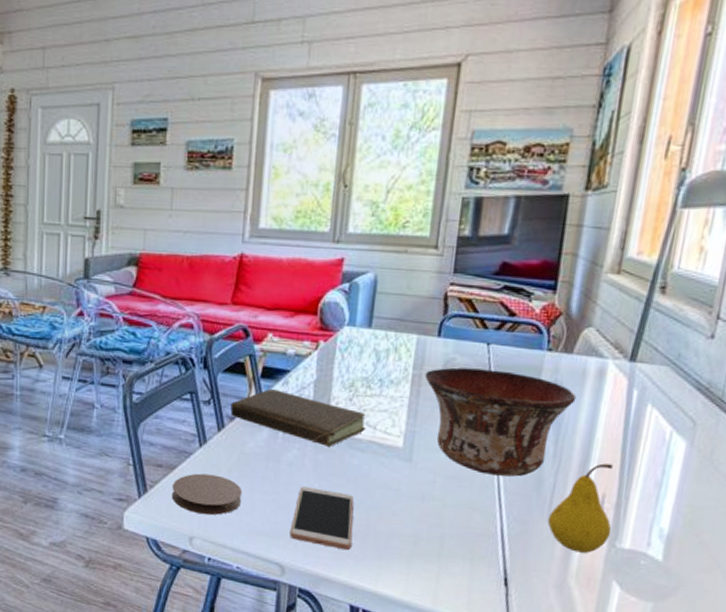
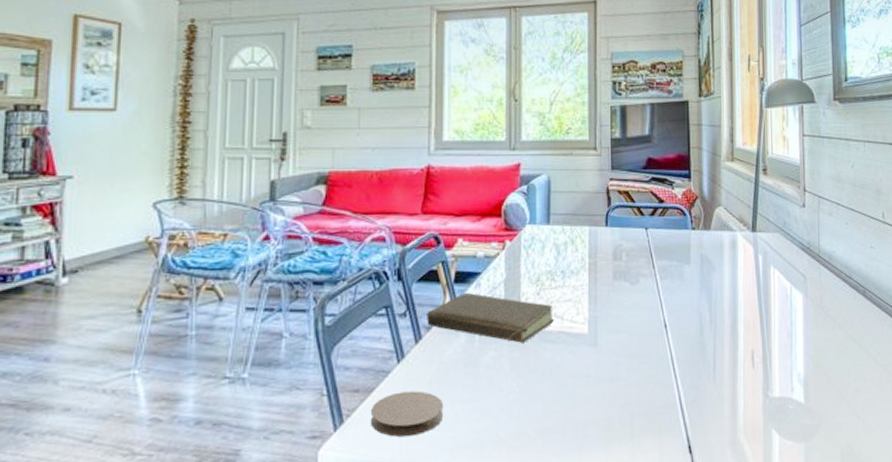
smartphone: present [289,487,354,551] -> none [494,387,553,448]
bowl: present [424,367,577,477] -> none [599,251,719,348]
fruit: present [547,463,613,553] -> none [714,322,764,408]

